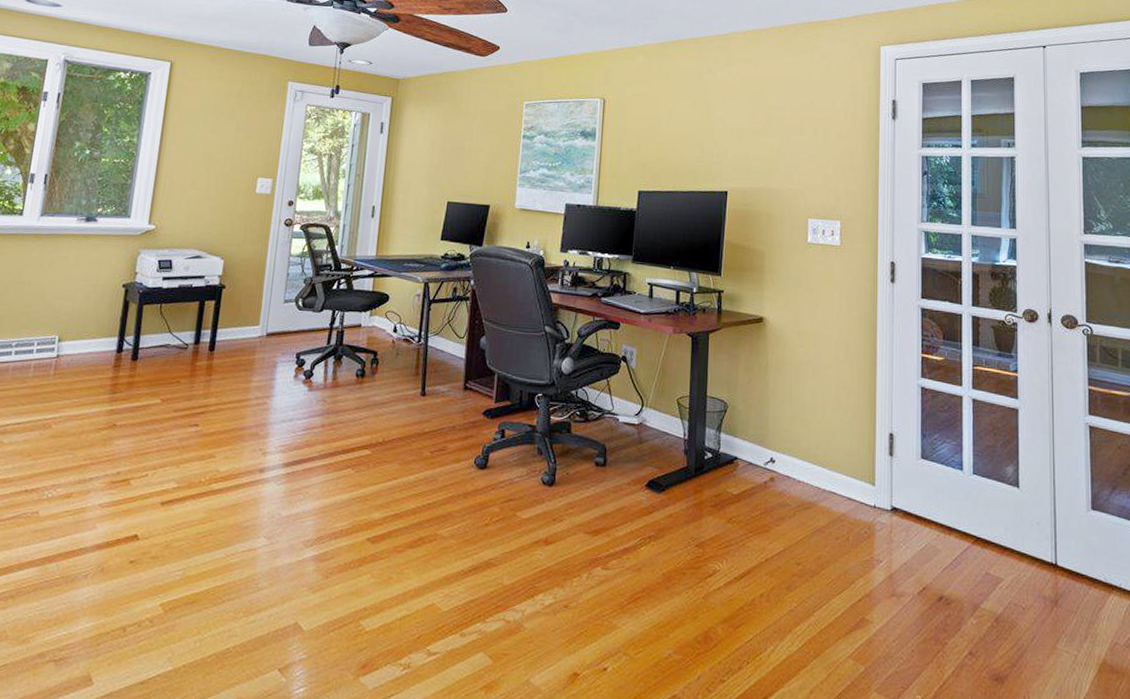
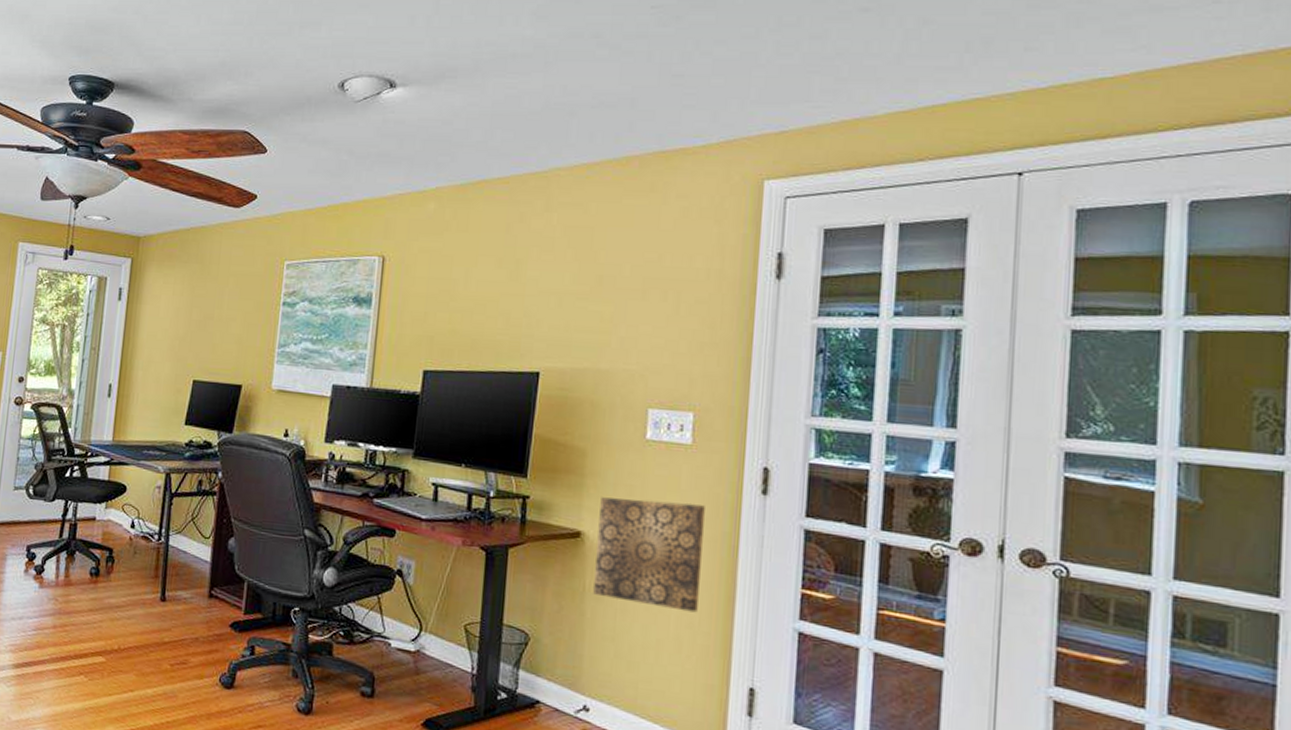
wall art: none [774,289,852,377] -> present [593,497,705,613]

